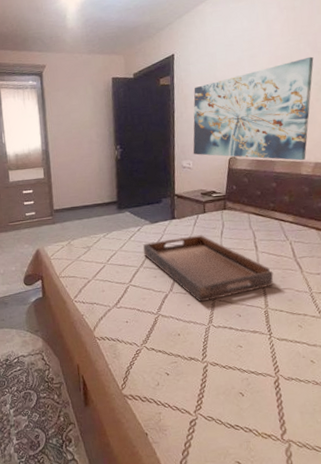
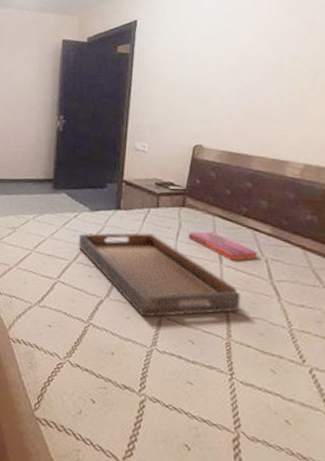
wall art: present [193,56,314,161] -> none [149,37,310,159]
hardback book: none [230,226,284,247] -> present [188,231,258,261]

